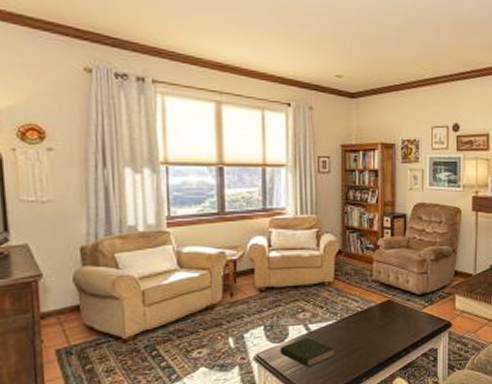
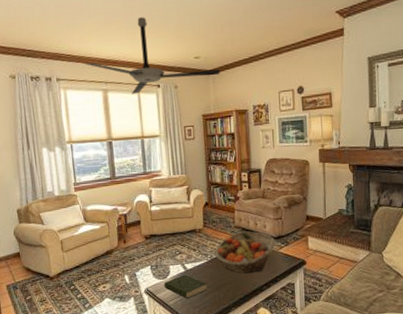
ceiling fan: none [191,18,365,111] -> present [83,17,220,94]
fruit basket: none [346,286,418,337] -> present [215,231,275,274]

